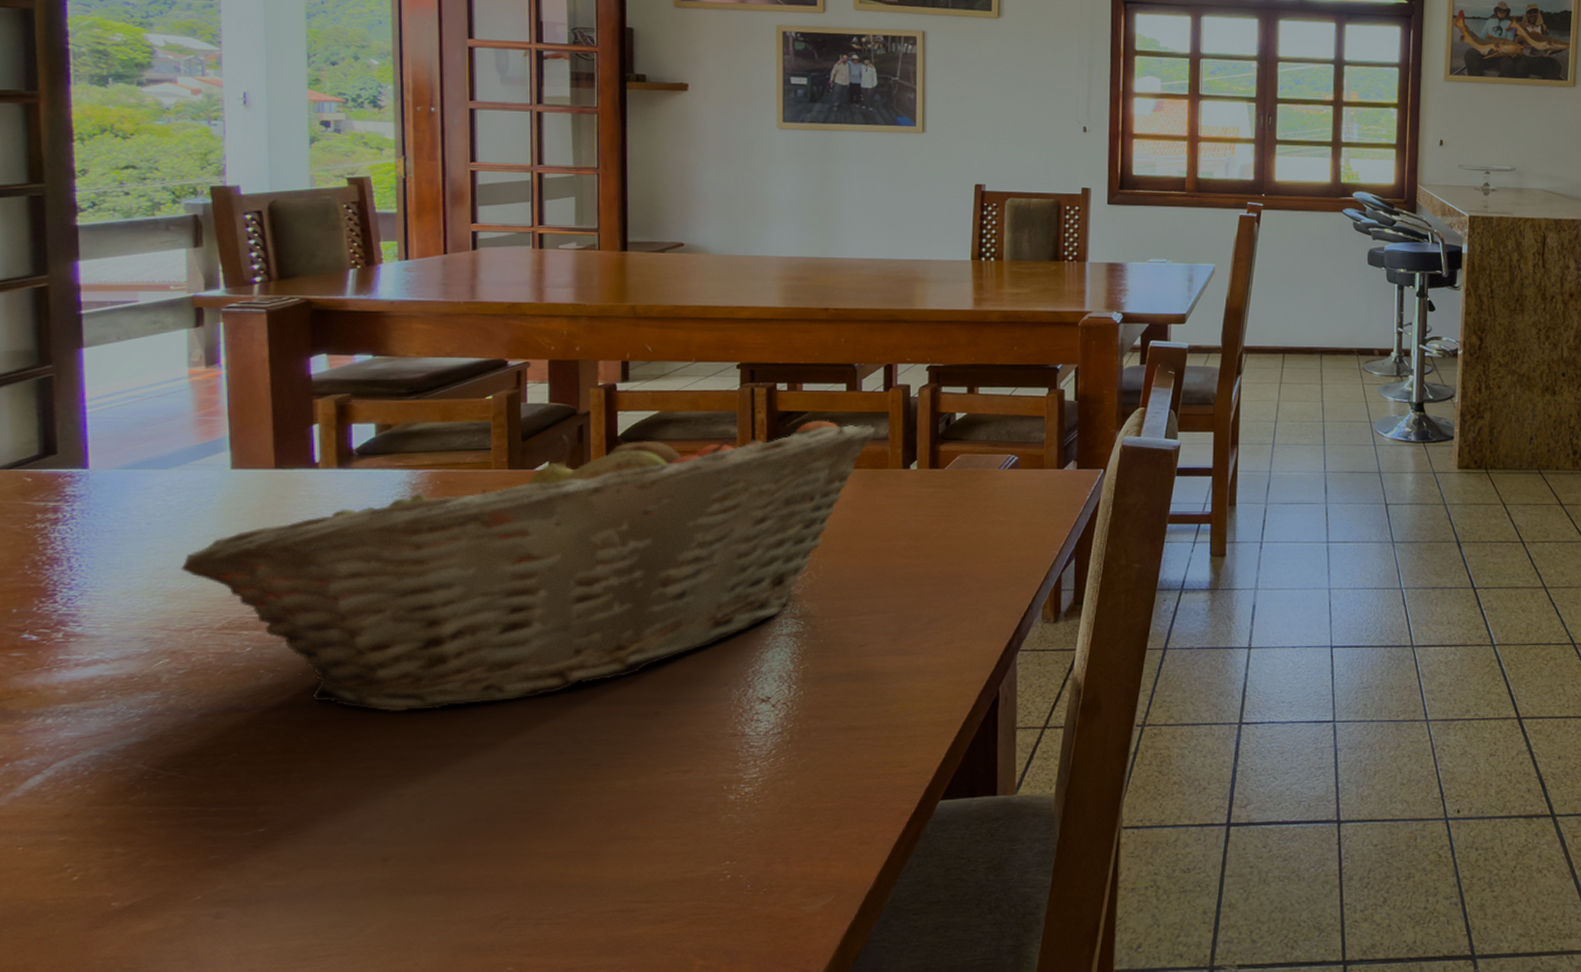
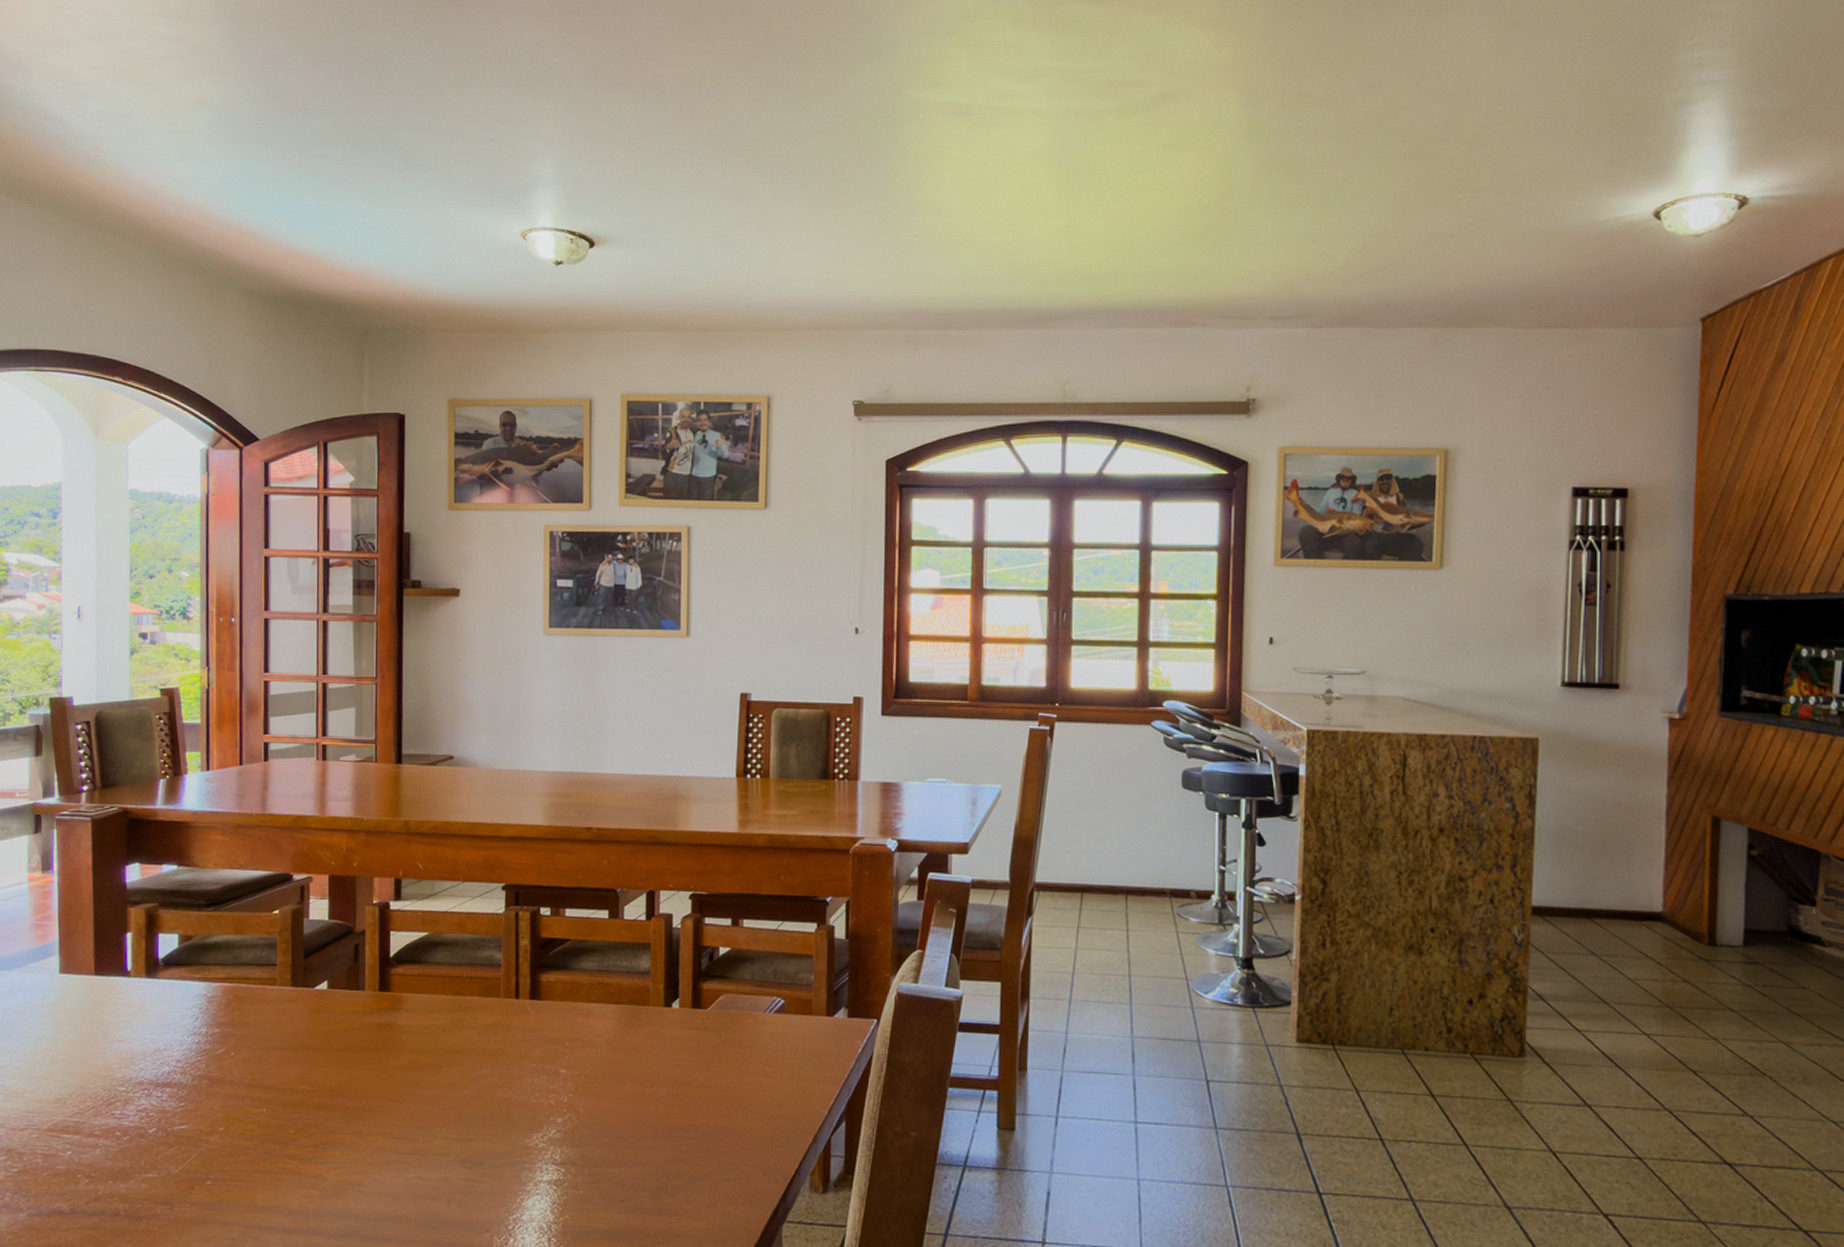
fruit basket: present [181,420,875,712] -> none [17,948,637,1230]

